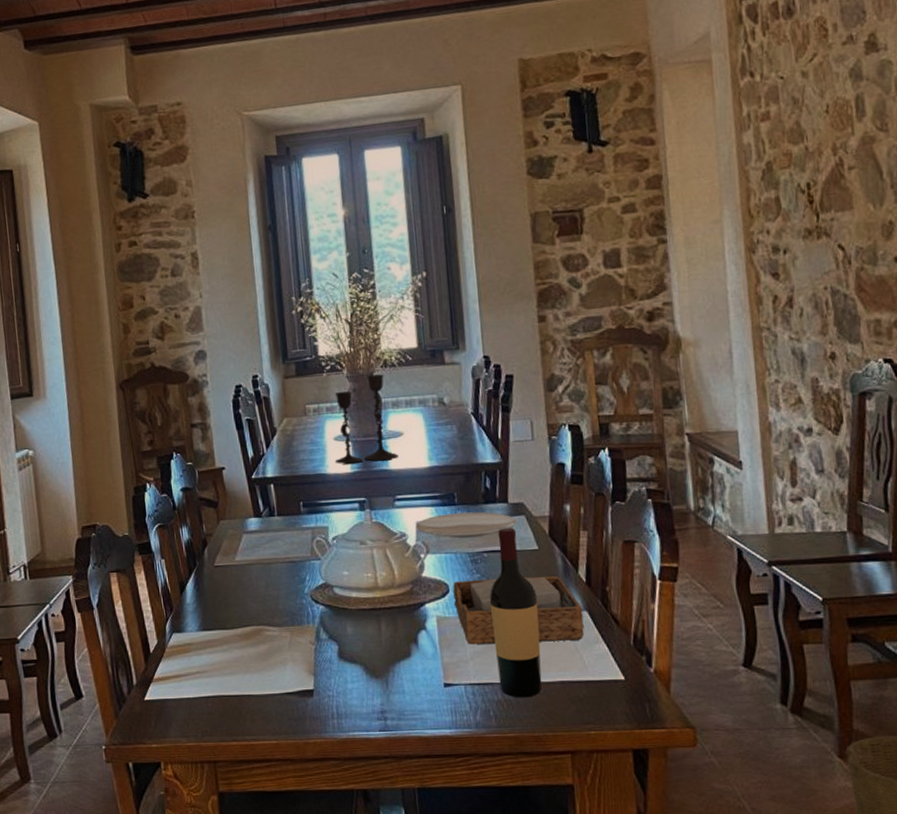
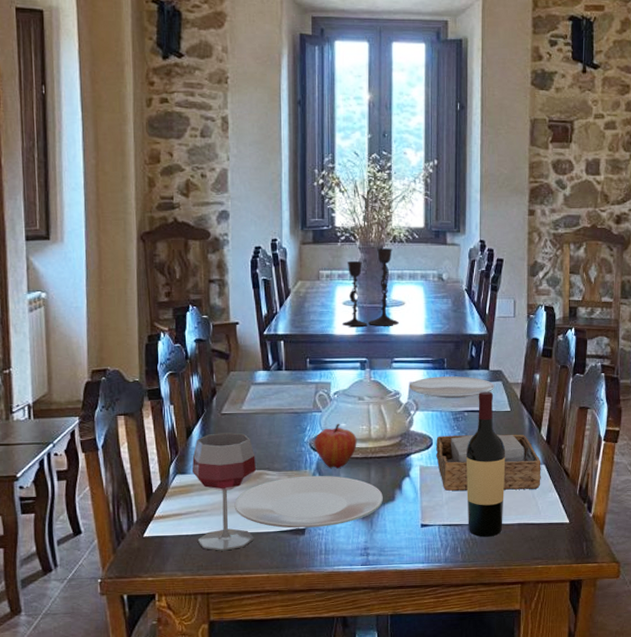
wineglass: none [188,586,259,716] -> present [191,432,256,551]
plate: none [235,630,398,690] -> present [234,475,383,528]
fruit: none [315,571,363,622] -> present [314,423,357,469]

